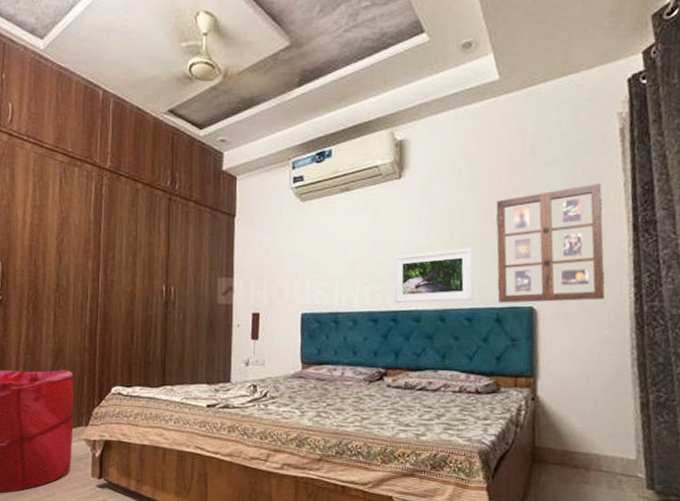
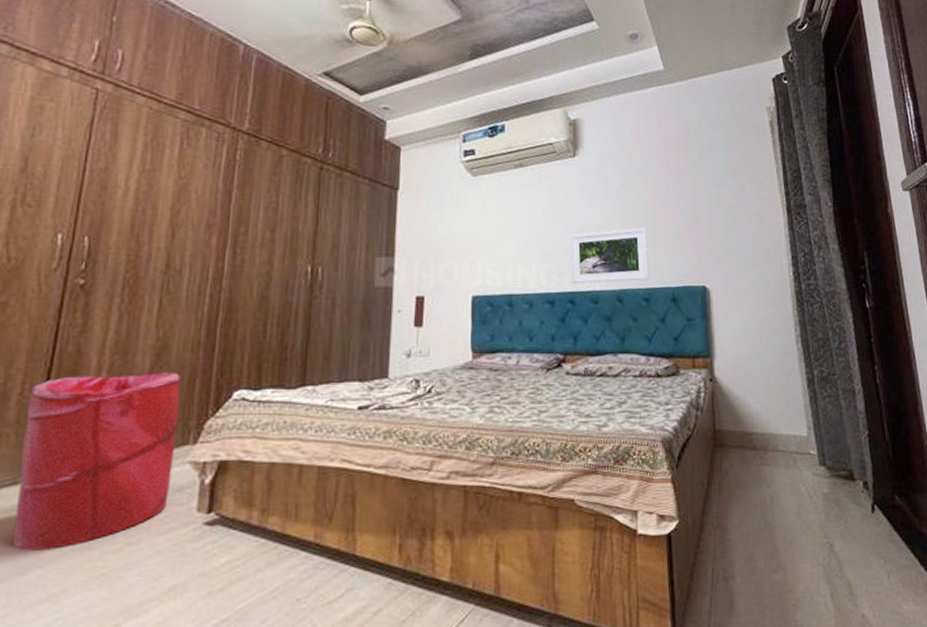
picture frame: present [496,182,605,303] -> none [667,169,769,283]

